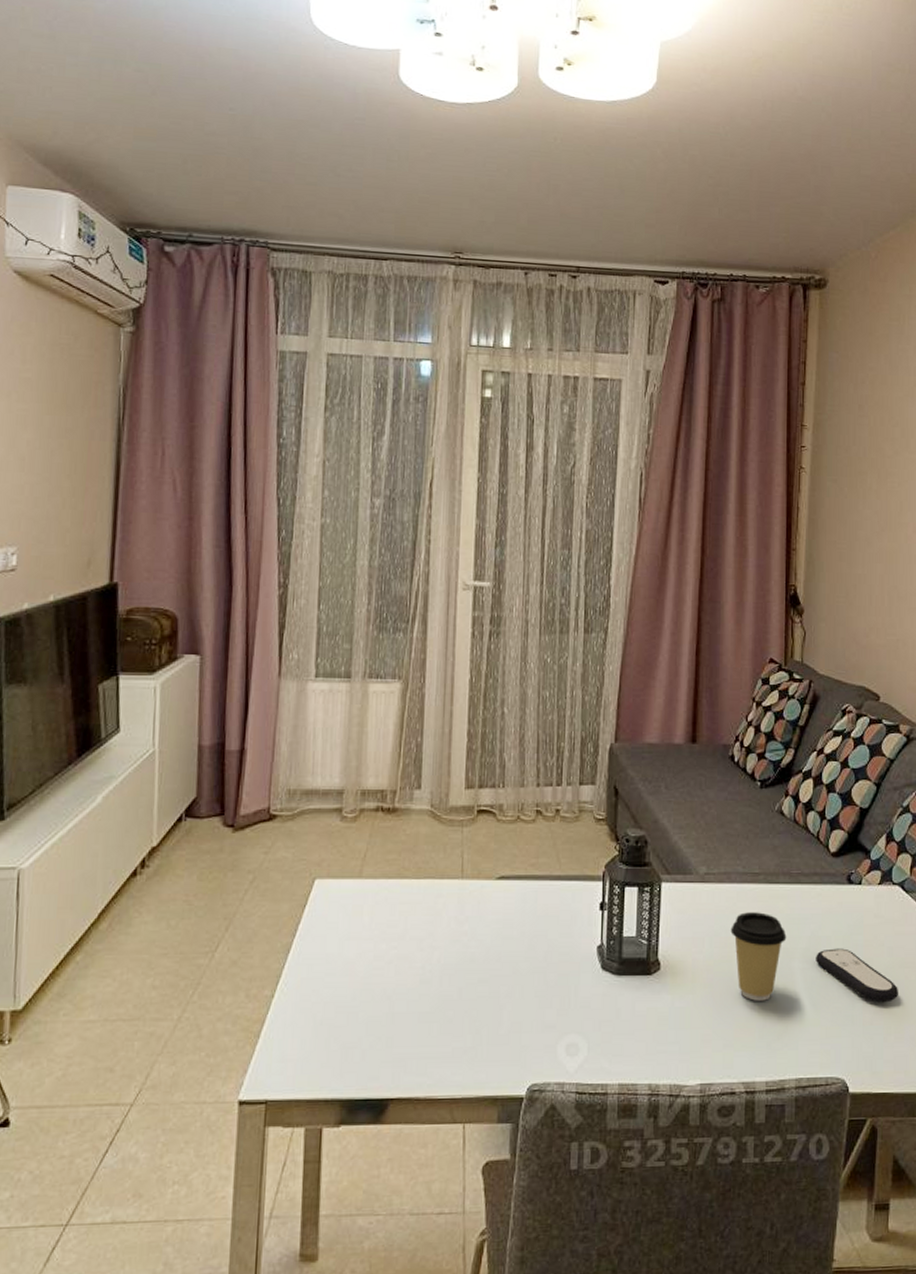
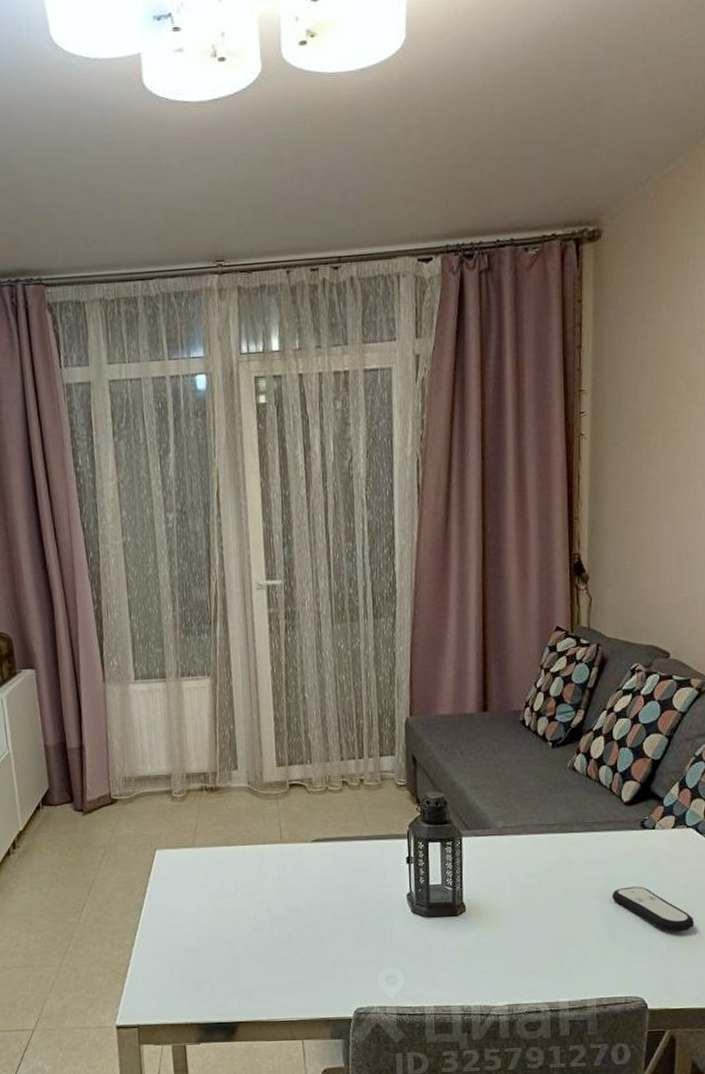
coffee cup: present [730,912,787,1001] -> none [529,858,583,935]

